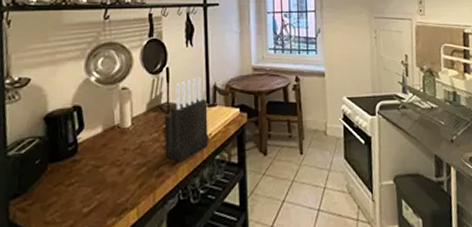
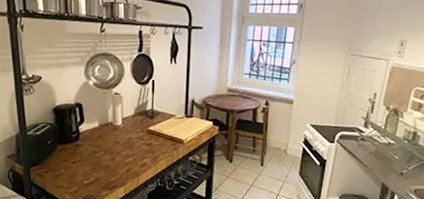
knife block: present [164,76,208,162] -> none [148,90,186,158]

